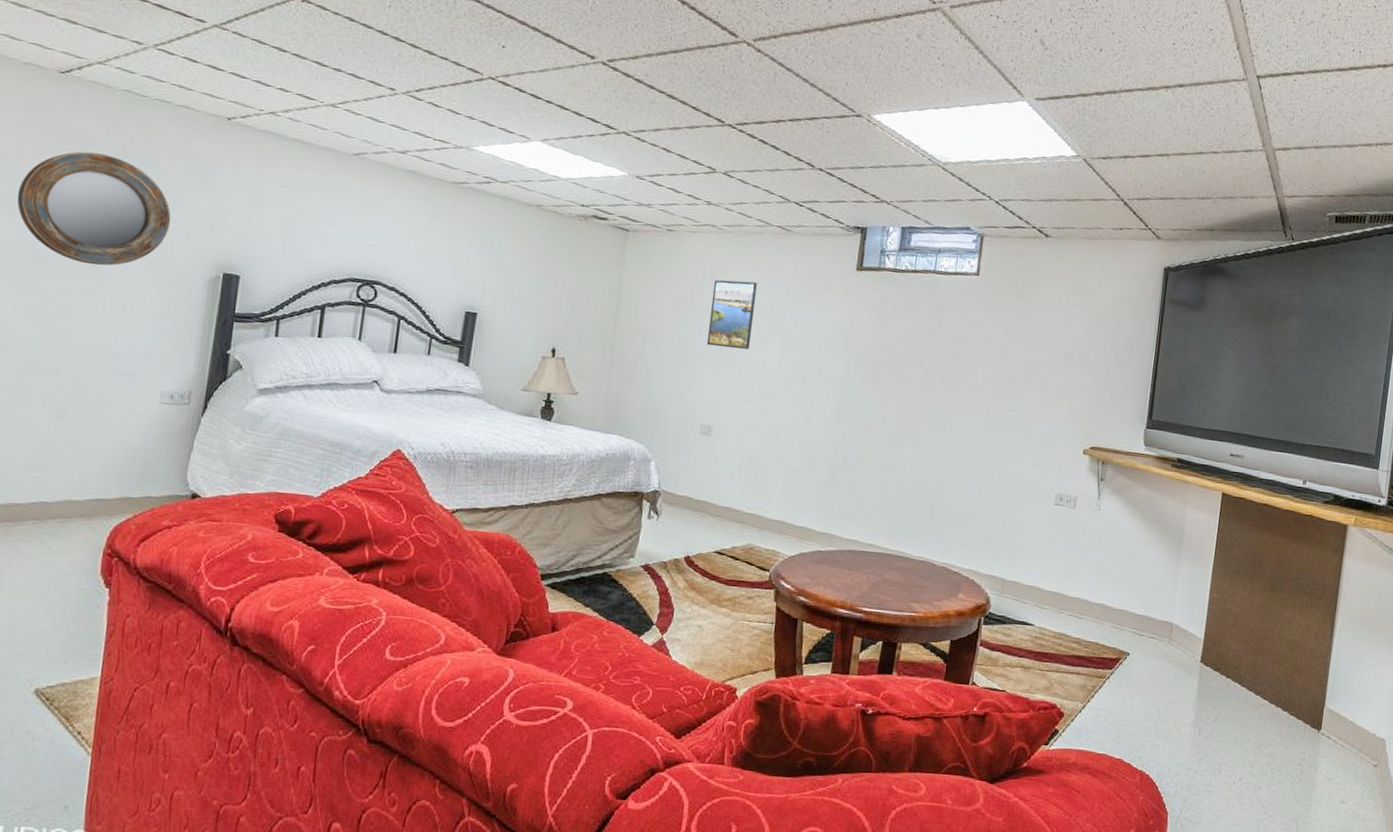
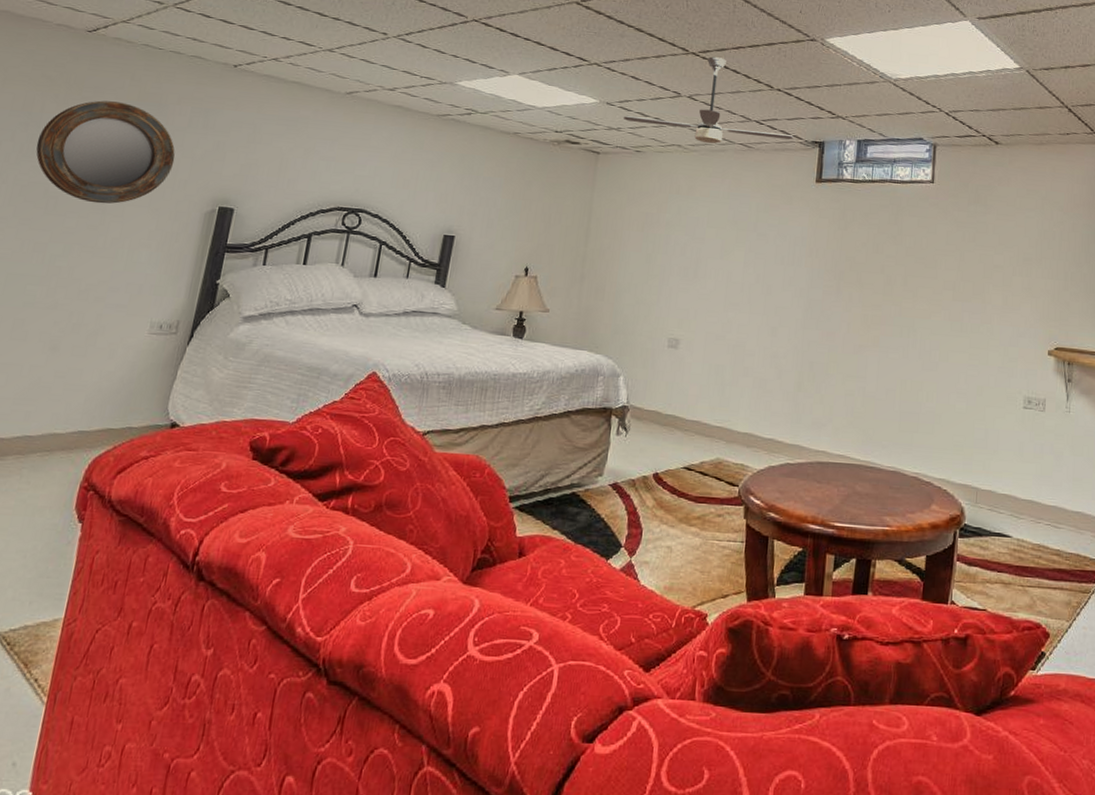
ceiling fan: none [653,130,834,225] -> present [623,56,793,144]
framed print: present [706,280,758,350] -> none [673,196,722,262]

